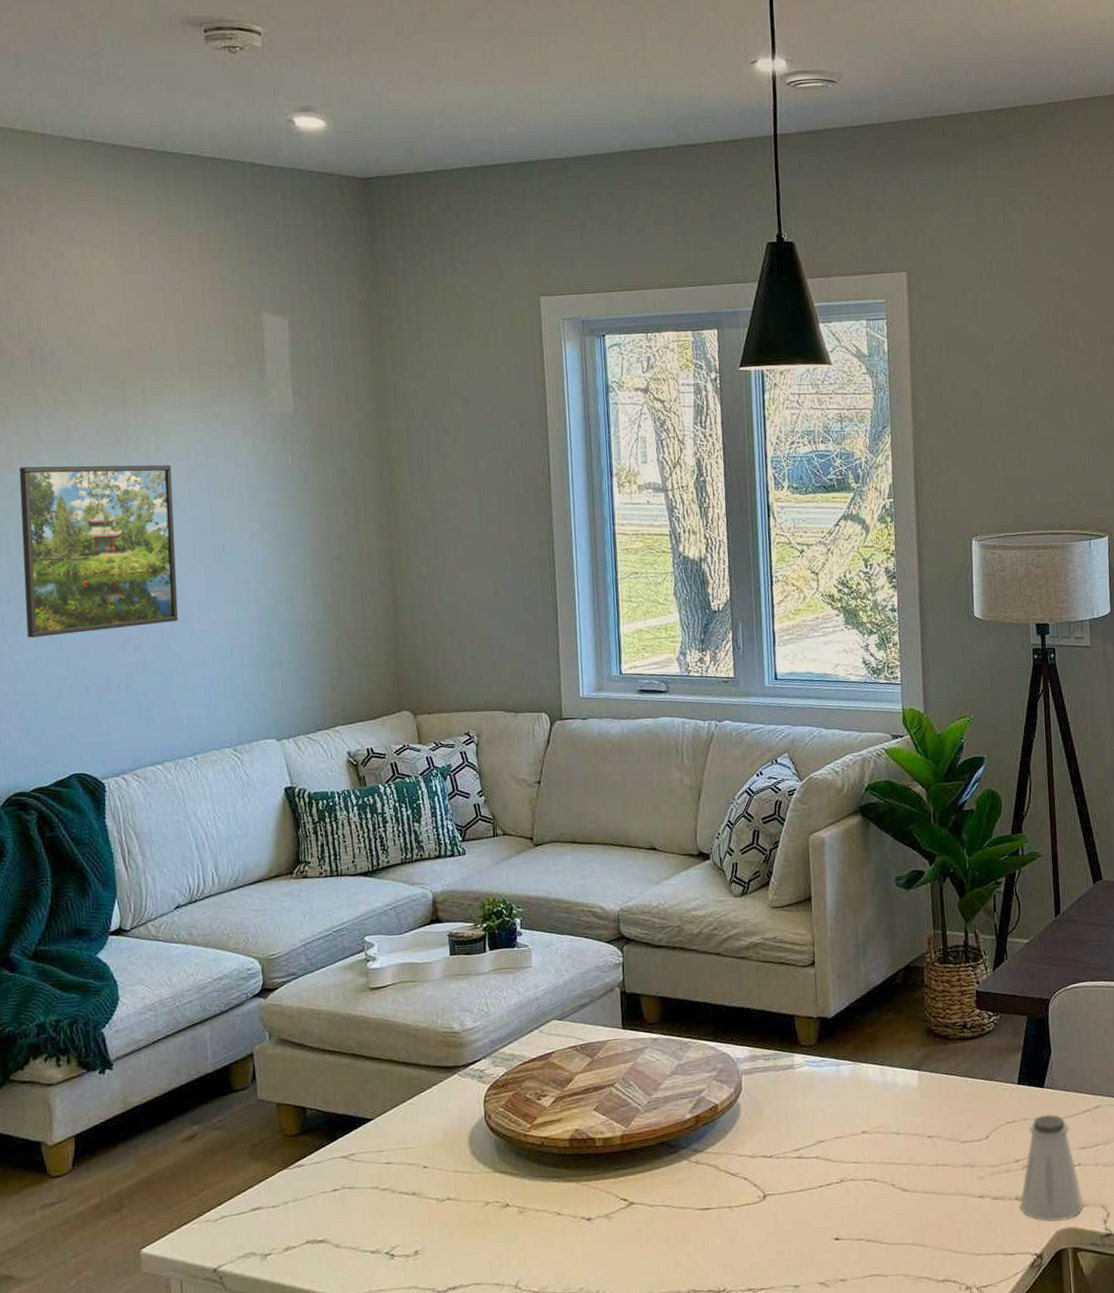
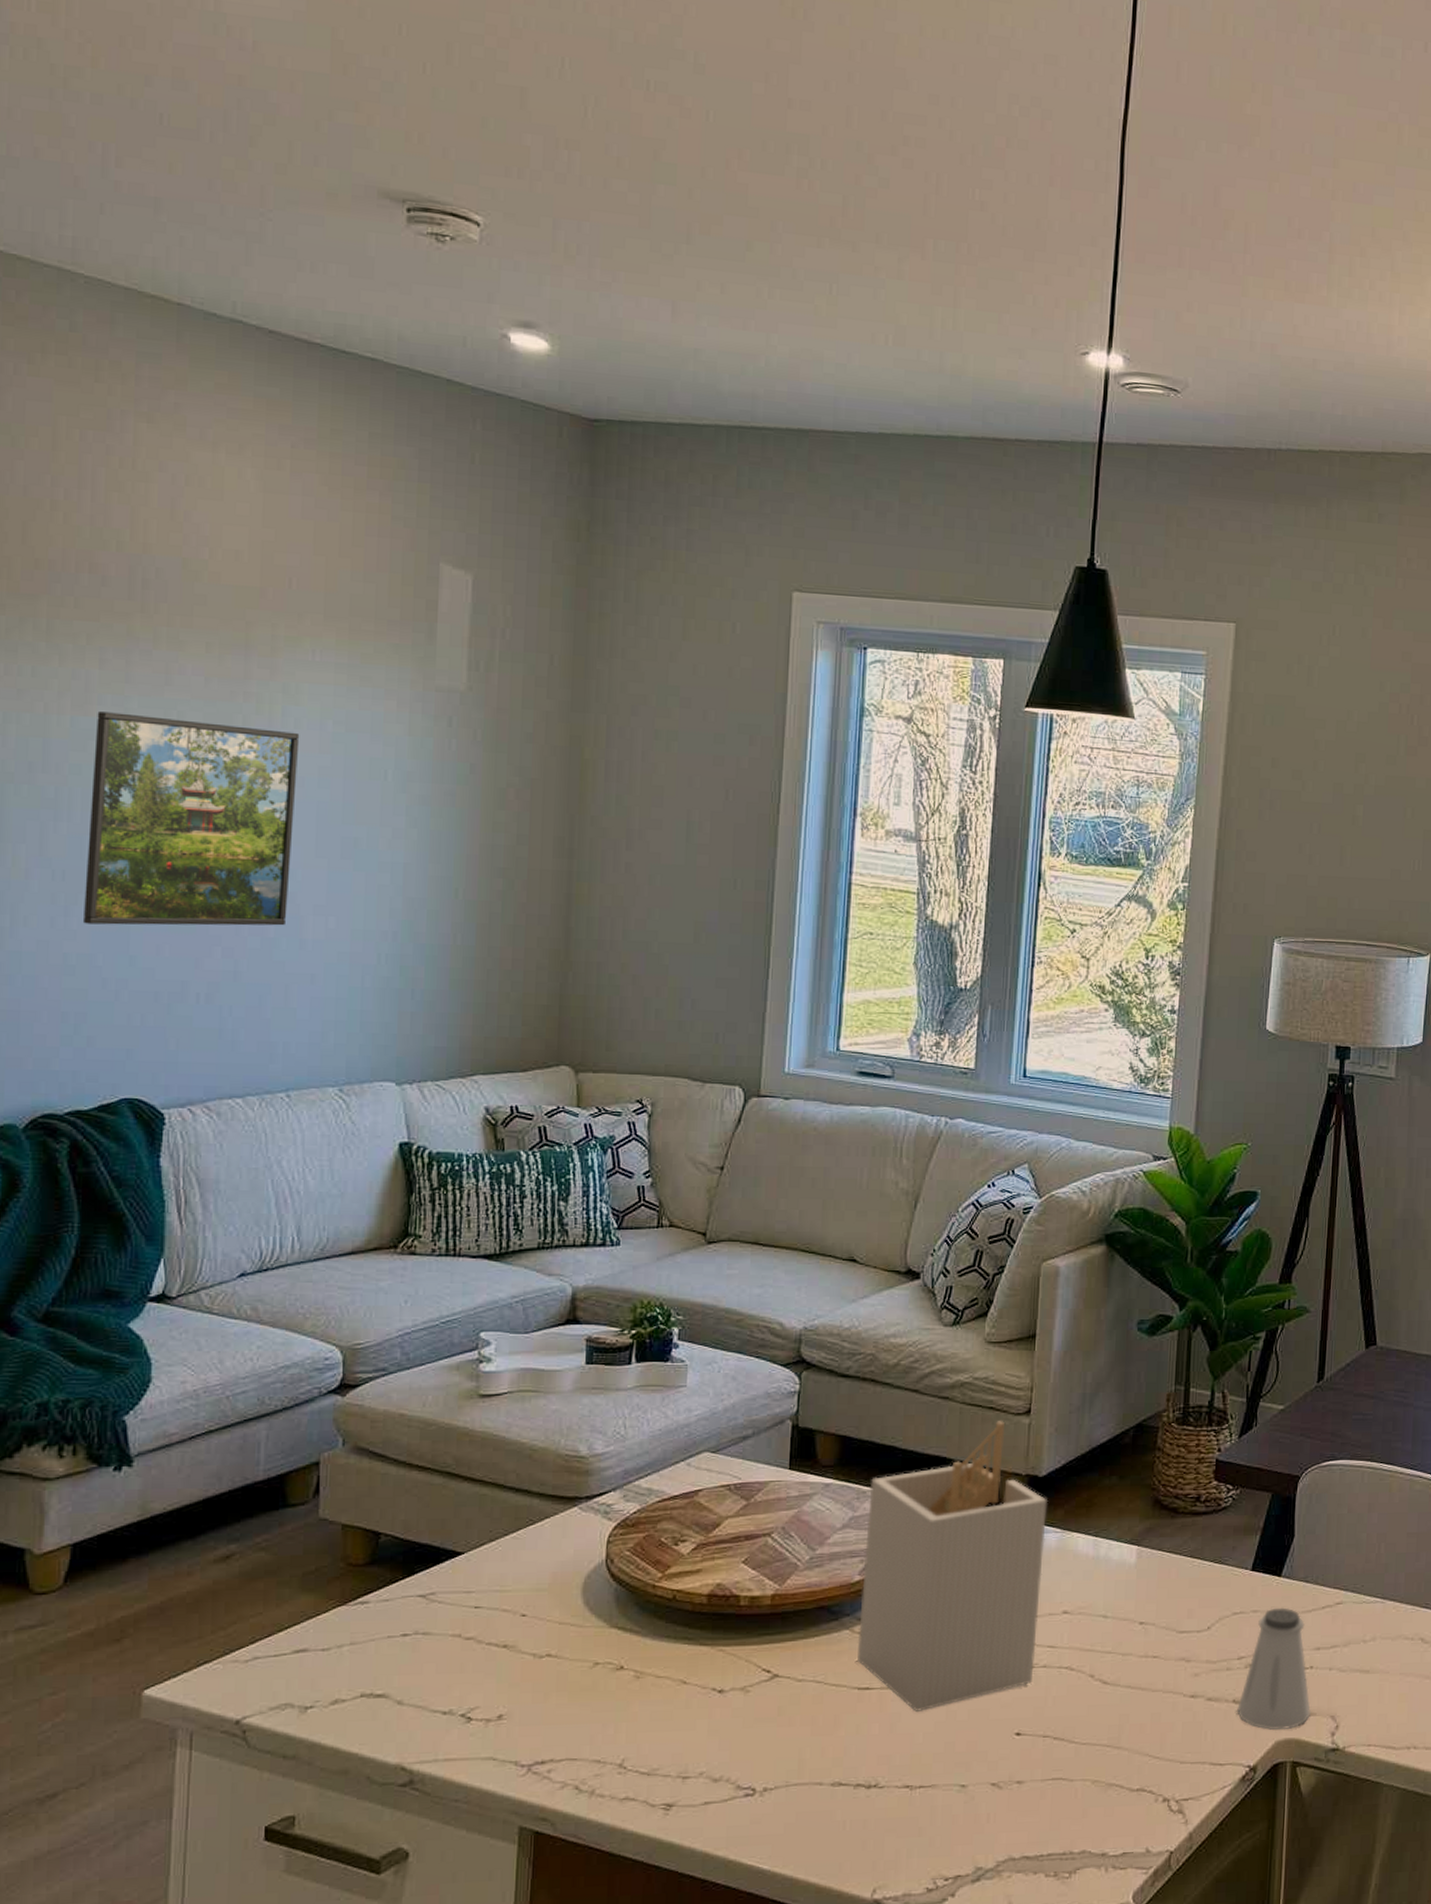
utensil holder: none [689,973,844,1226] -> present [857,1421,1049,1711]

